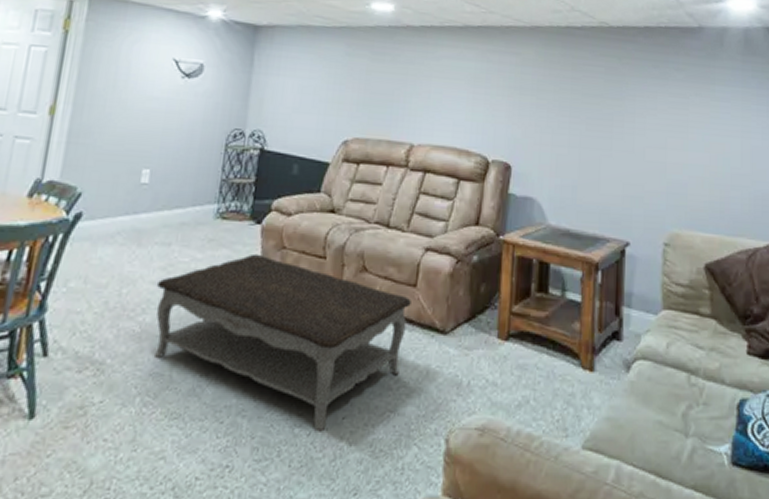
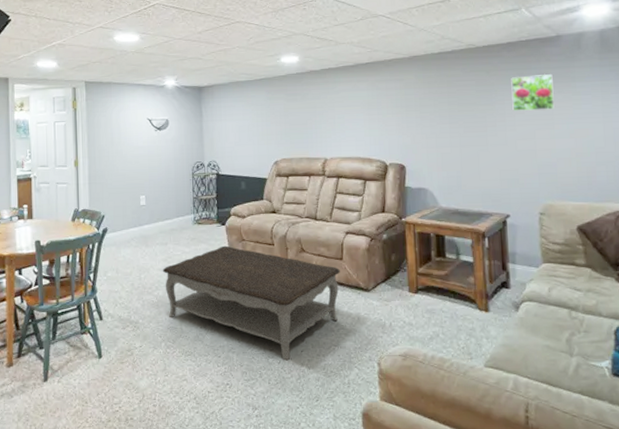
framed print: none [644,69,691,115] -> present [511,73,555,112]

